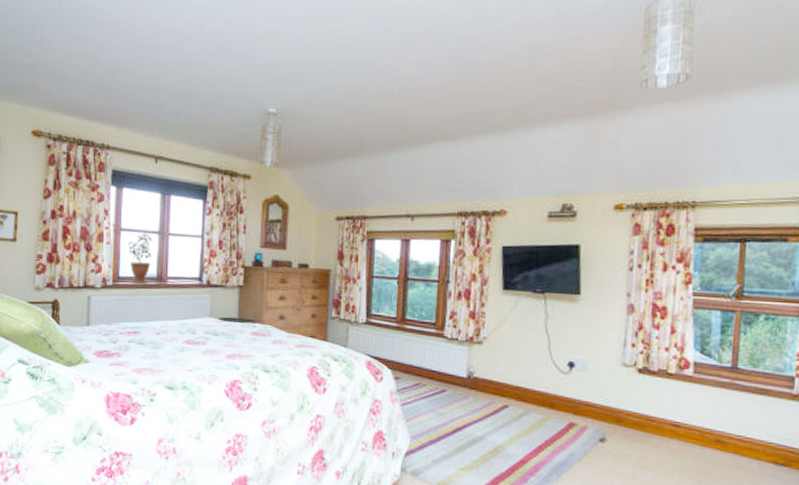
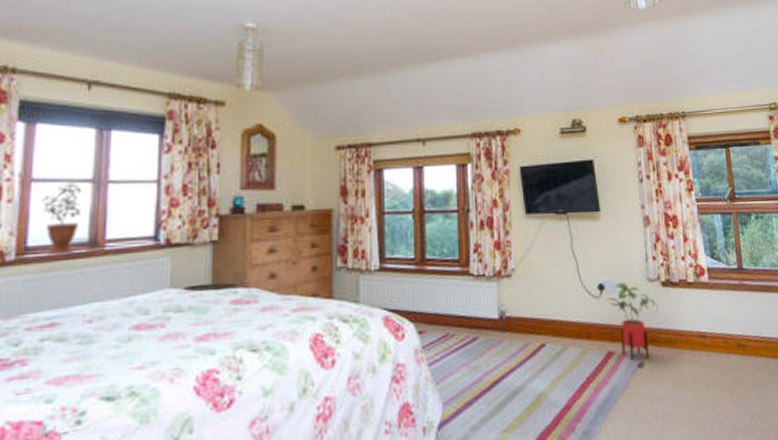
house plant: none [575,363,630,436] -> present [606,282,658,360]

